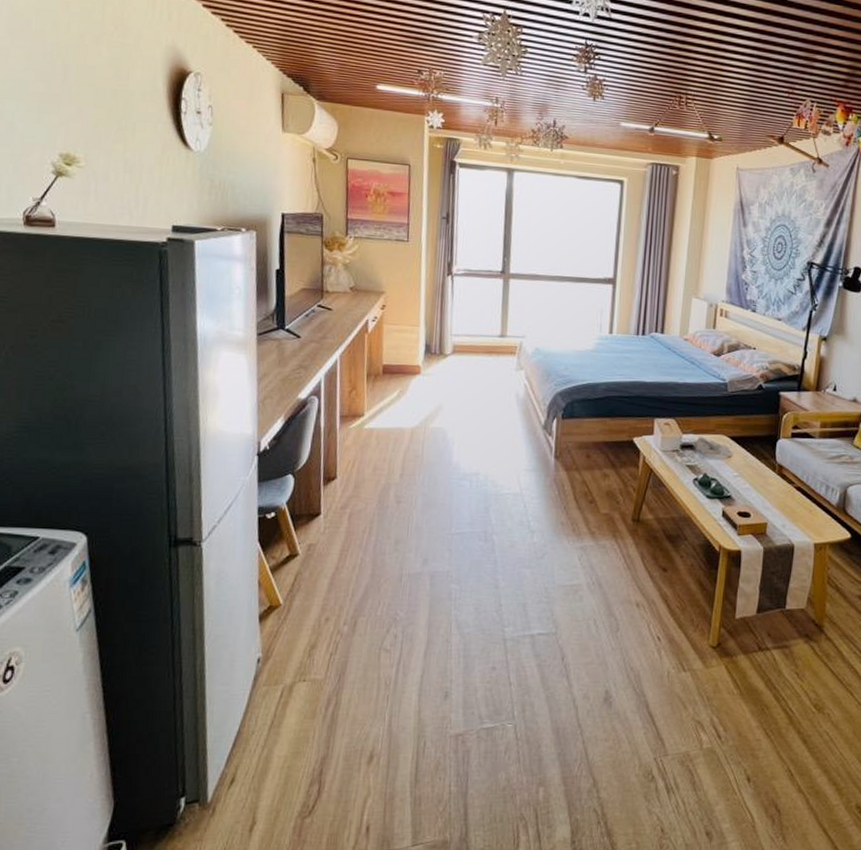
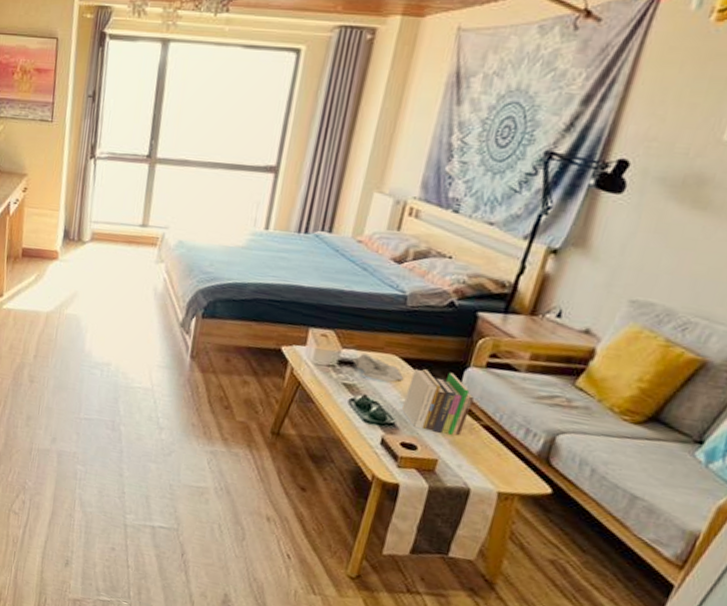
books: none [734,445,786,499] -> present [401,368,474,436]

